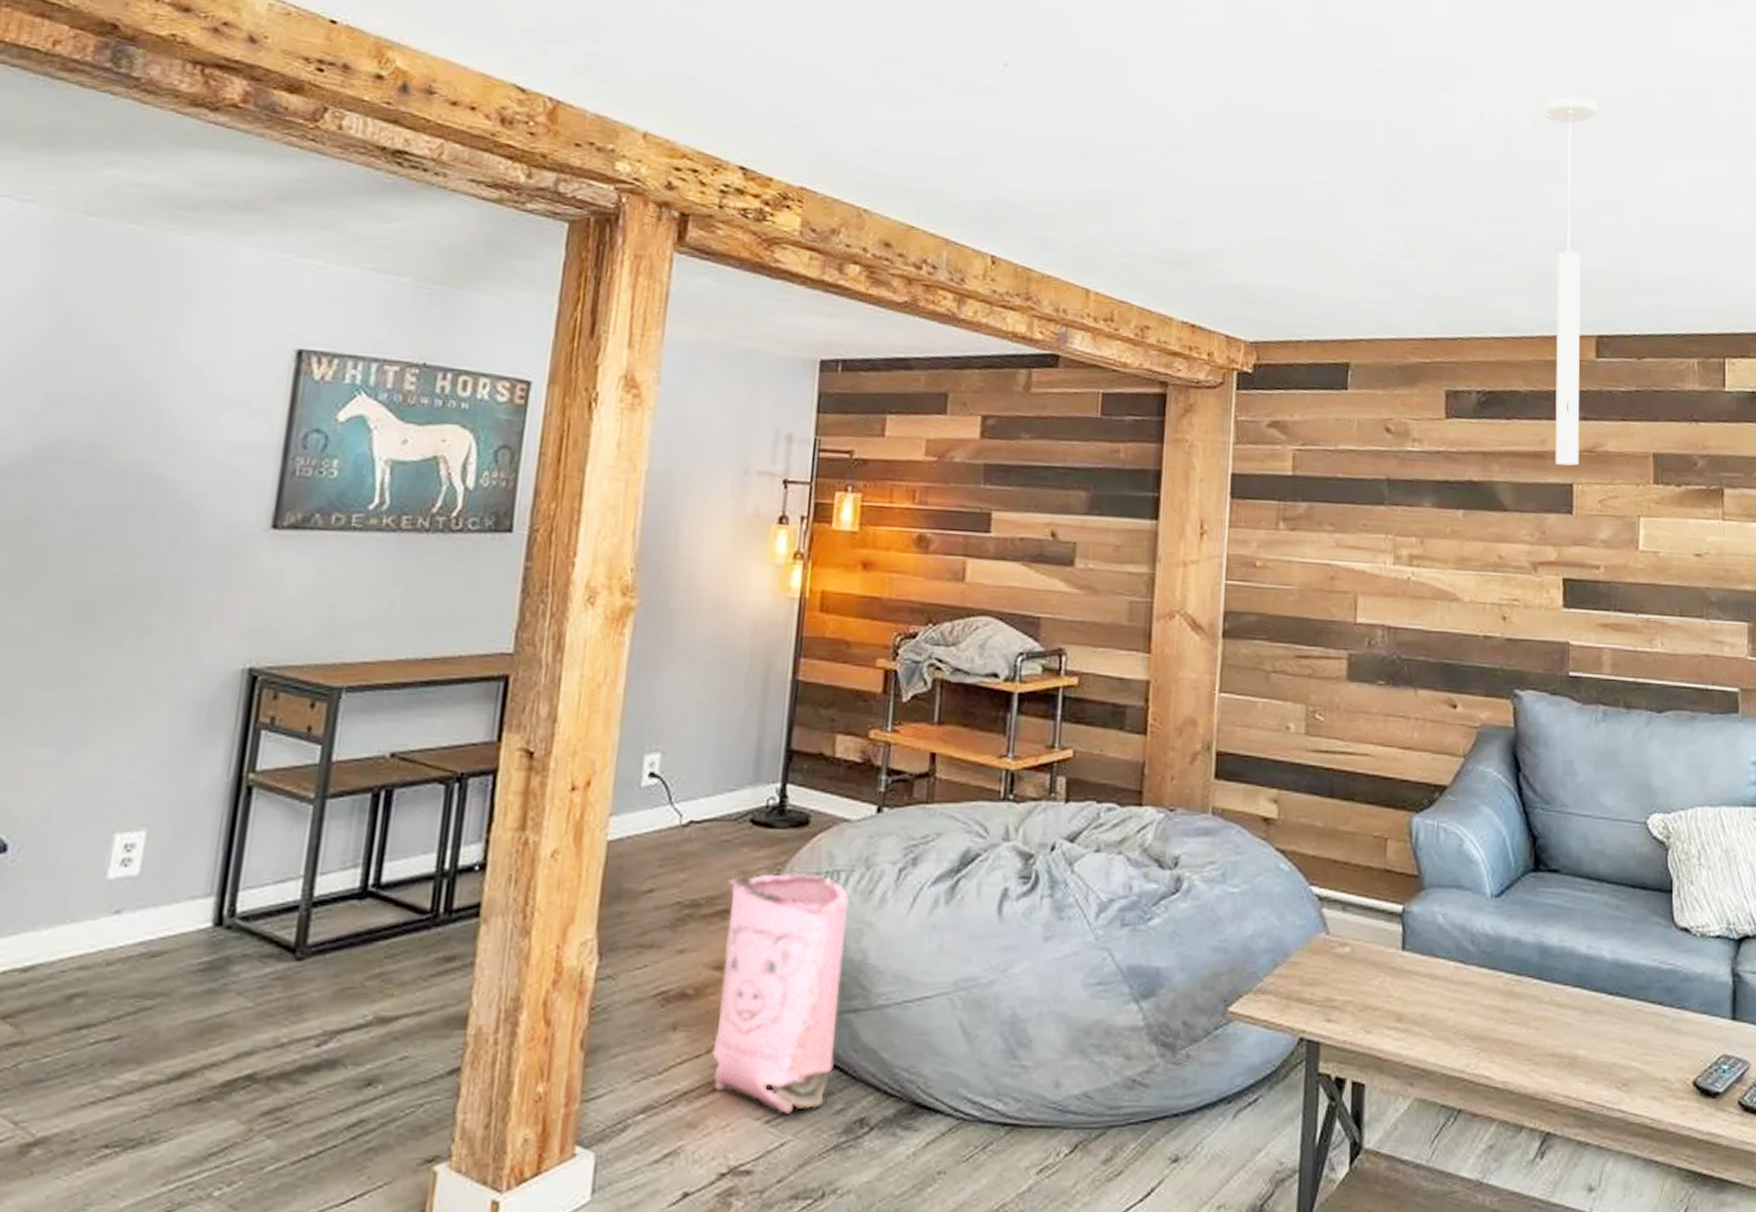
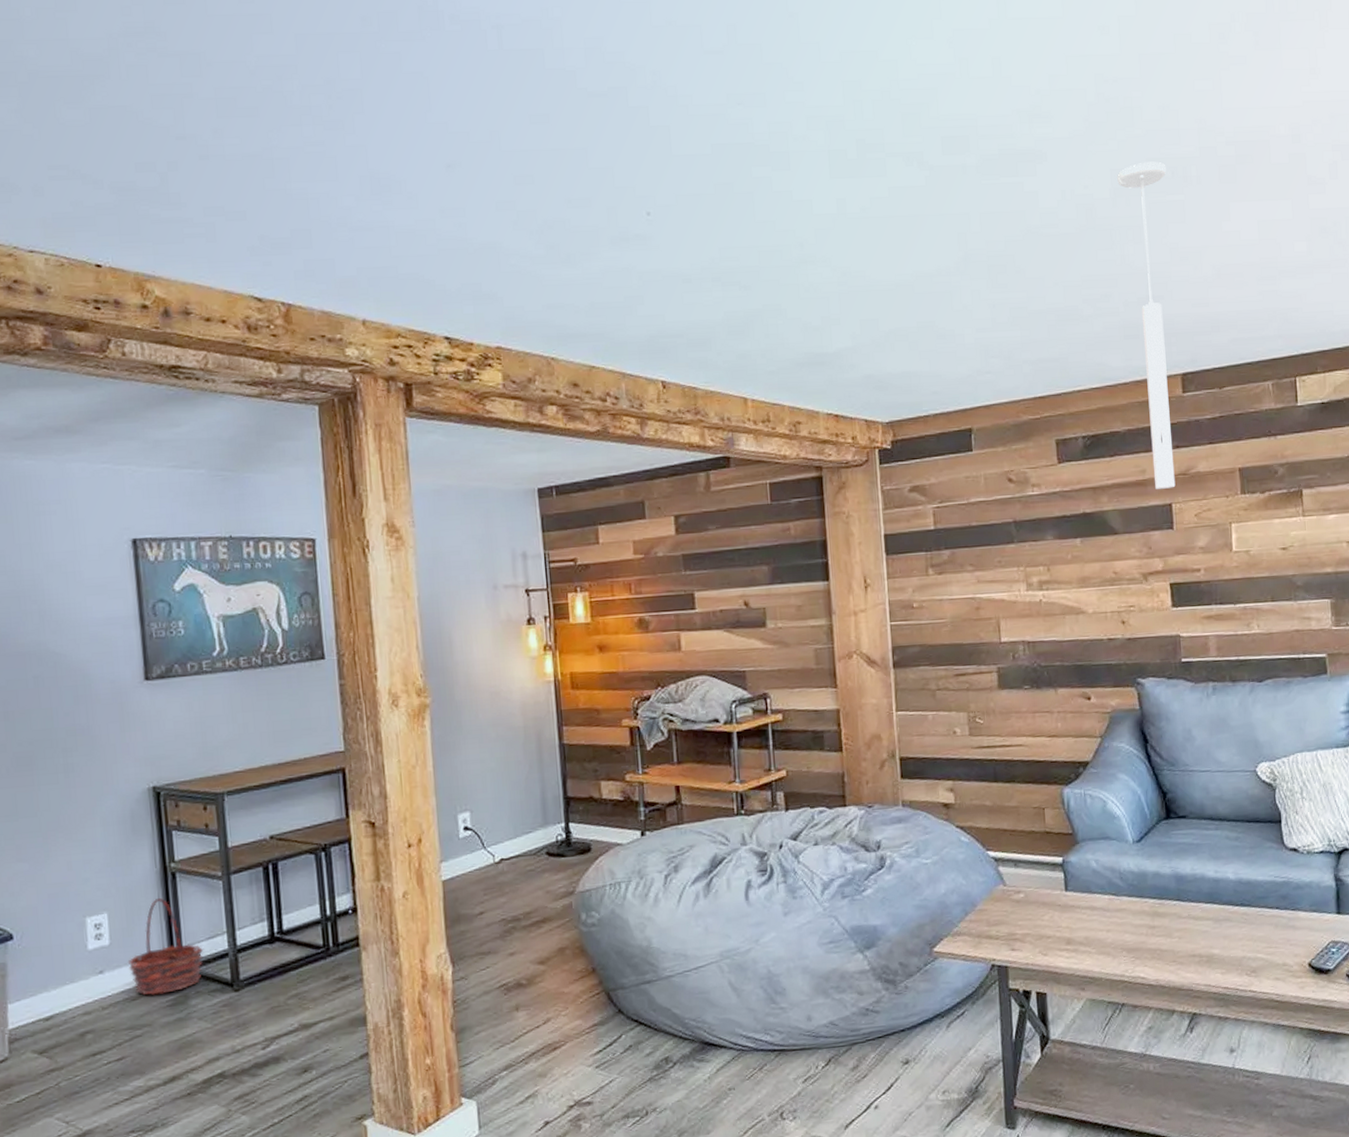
basket: none [157,818,267,952] -> present [127,897,204,995]
bag: present [712,873,850,1114] -> none [538,887,639,1060]

